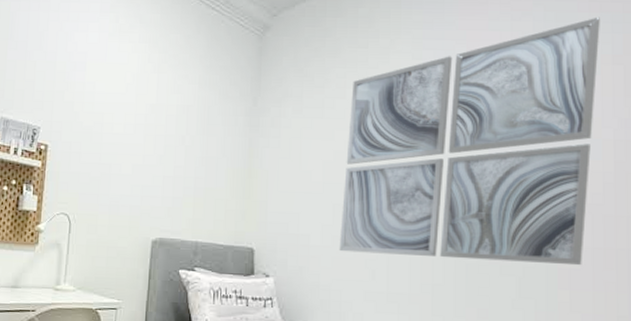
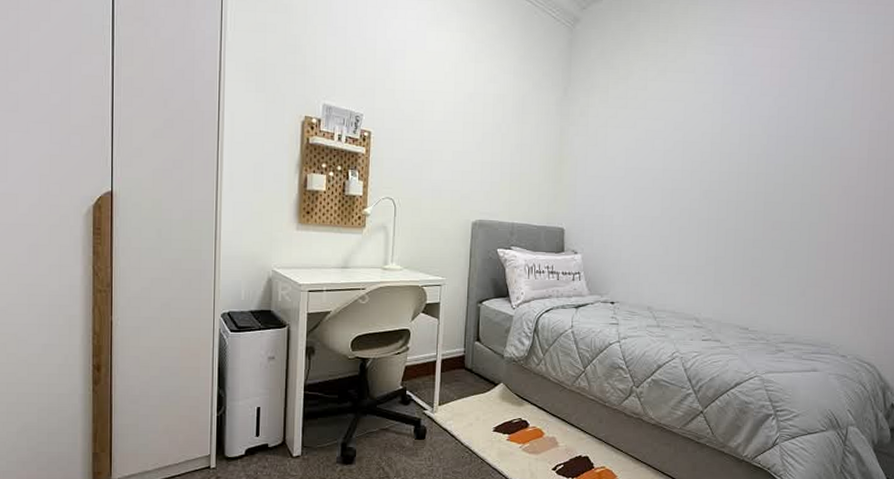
wall art: present [339,17,600,266] -> none [638,18,866,239]

